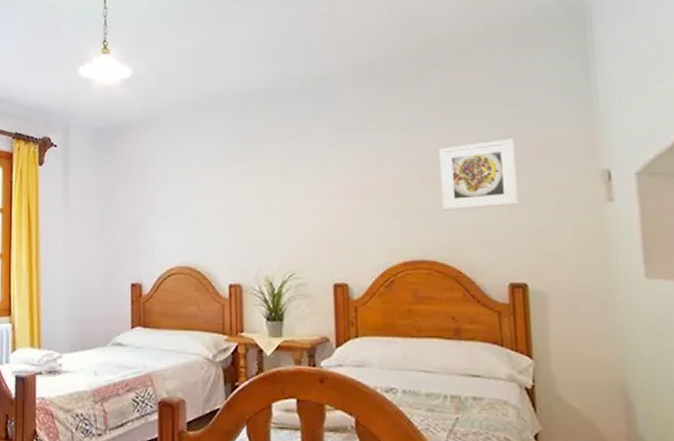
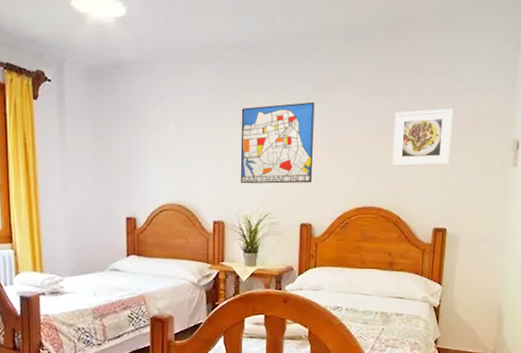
wall art: none [256,144,344,241] -> present [240,102,315,184]

